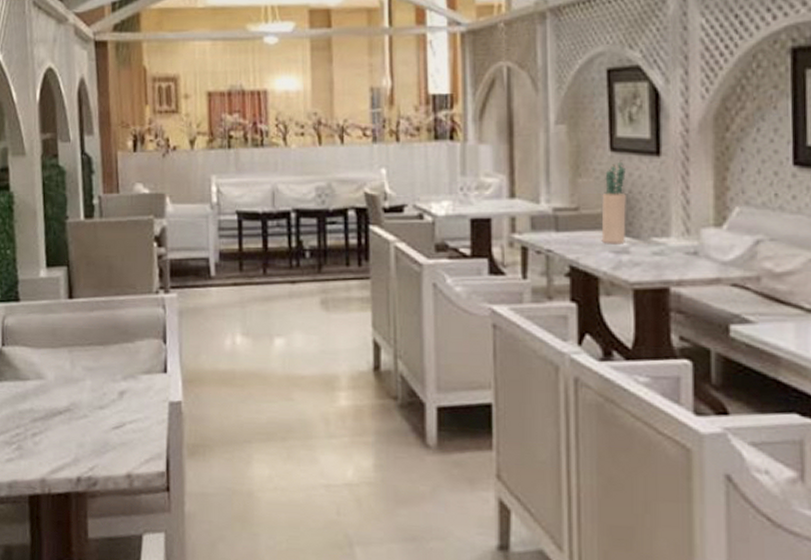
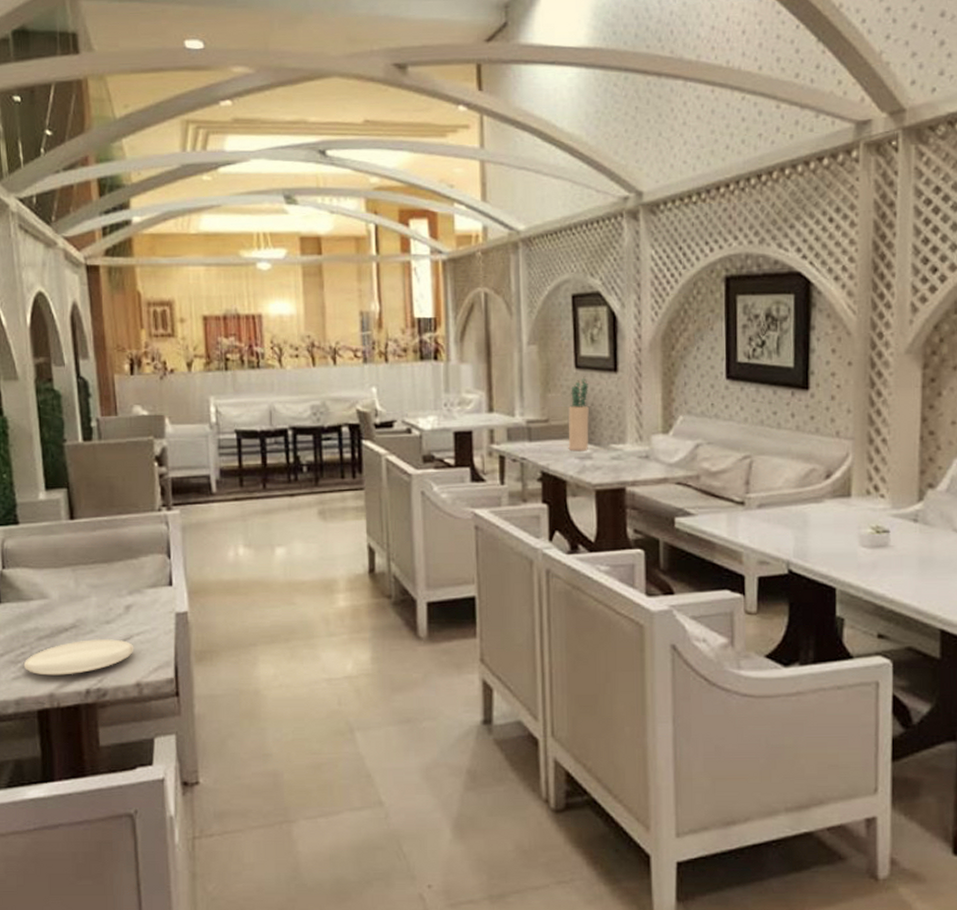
plate: none [17,424,127,461] -> present [23,639,134,676]

